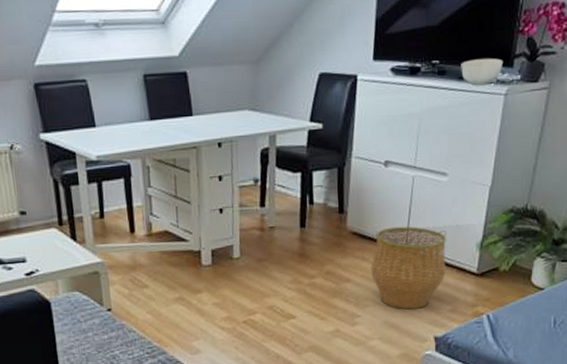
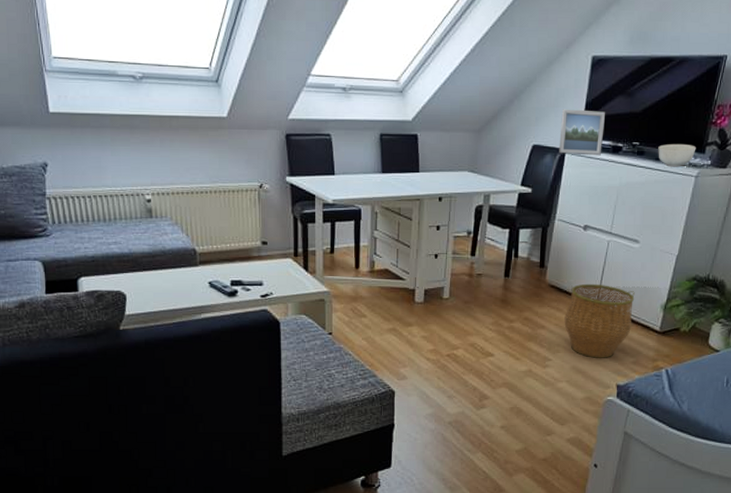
picture frame: none [349,27,399,81] -> present [559,109,606,156]

